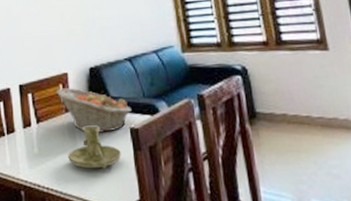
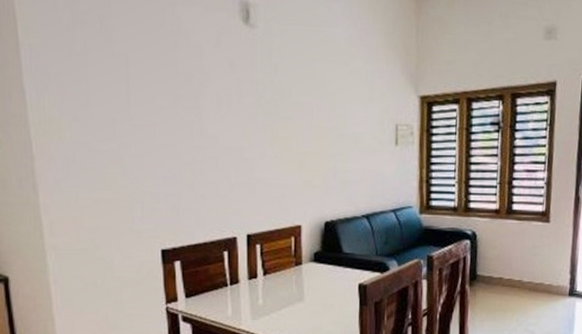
fruit basket: present [56,88,132,133] -> none [287,241,363,287]
candle holder: present [68,125,121,169] -> none [294,280,347,321]

